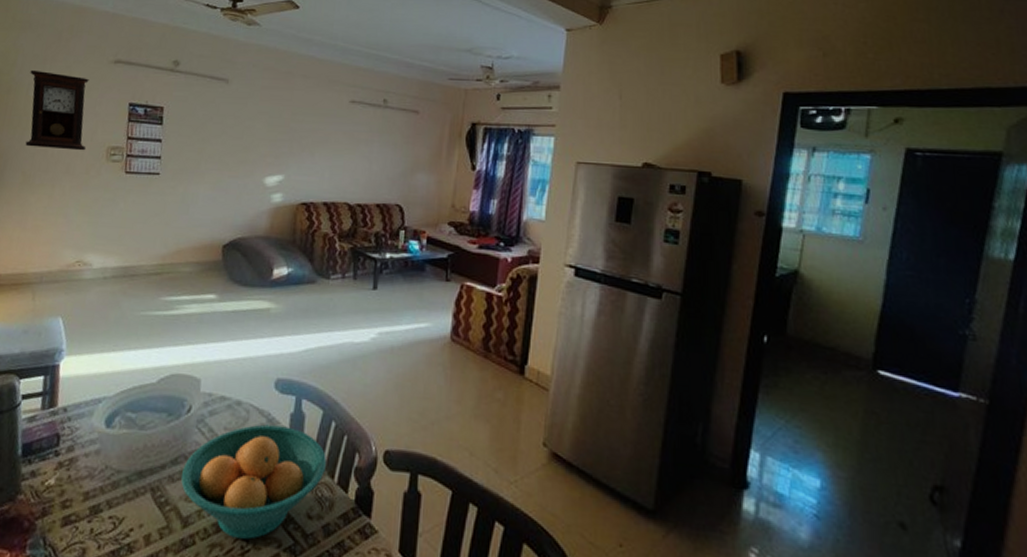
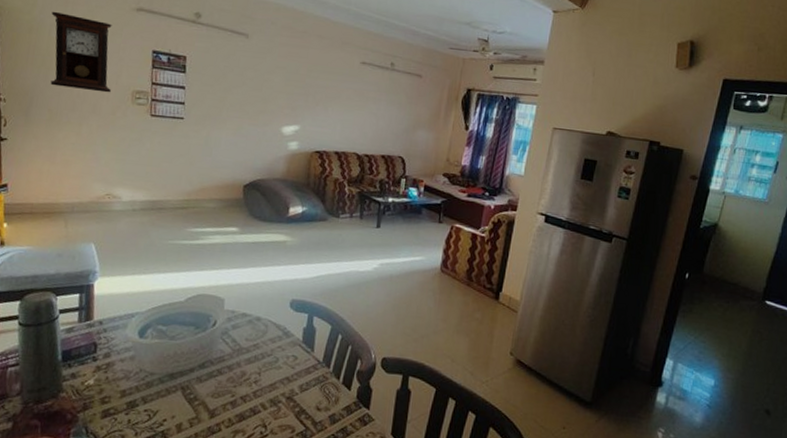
fruit bowl: present [181,424,327,540] -> none [208,336,334,427]

